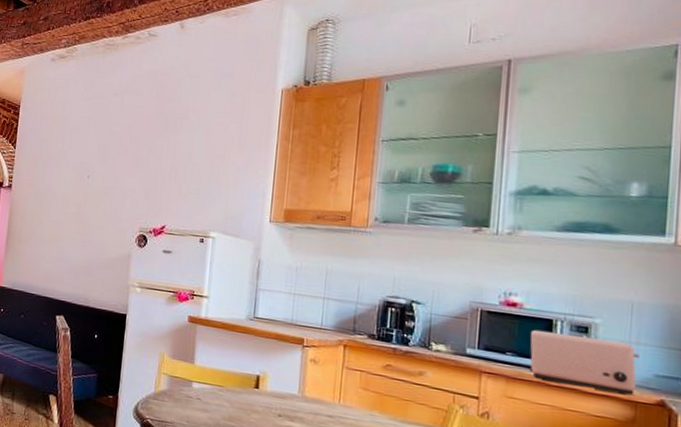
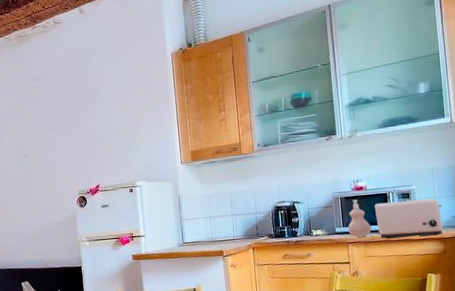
soap bottle: none [485,317,521,370] -> present [348,199,372,238]

